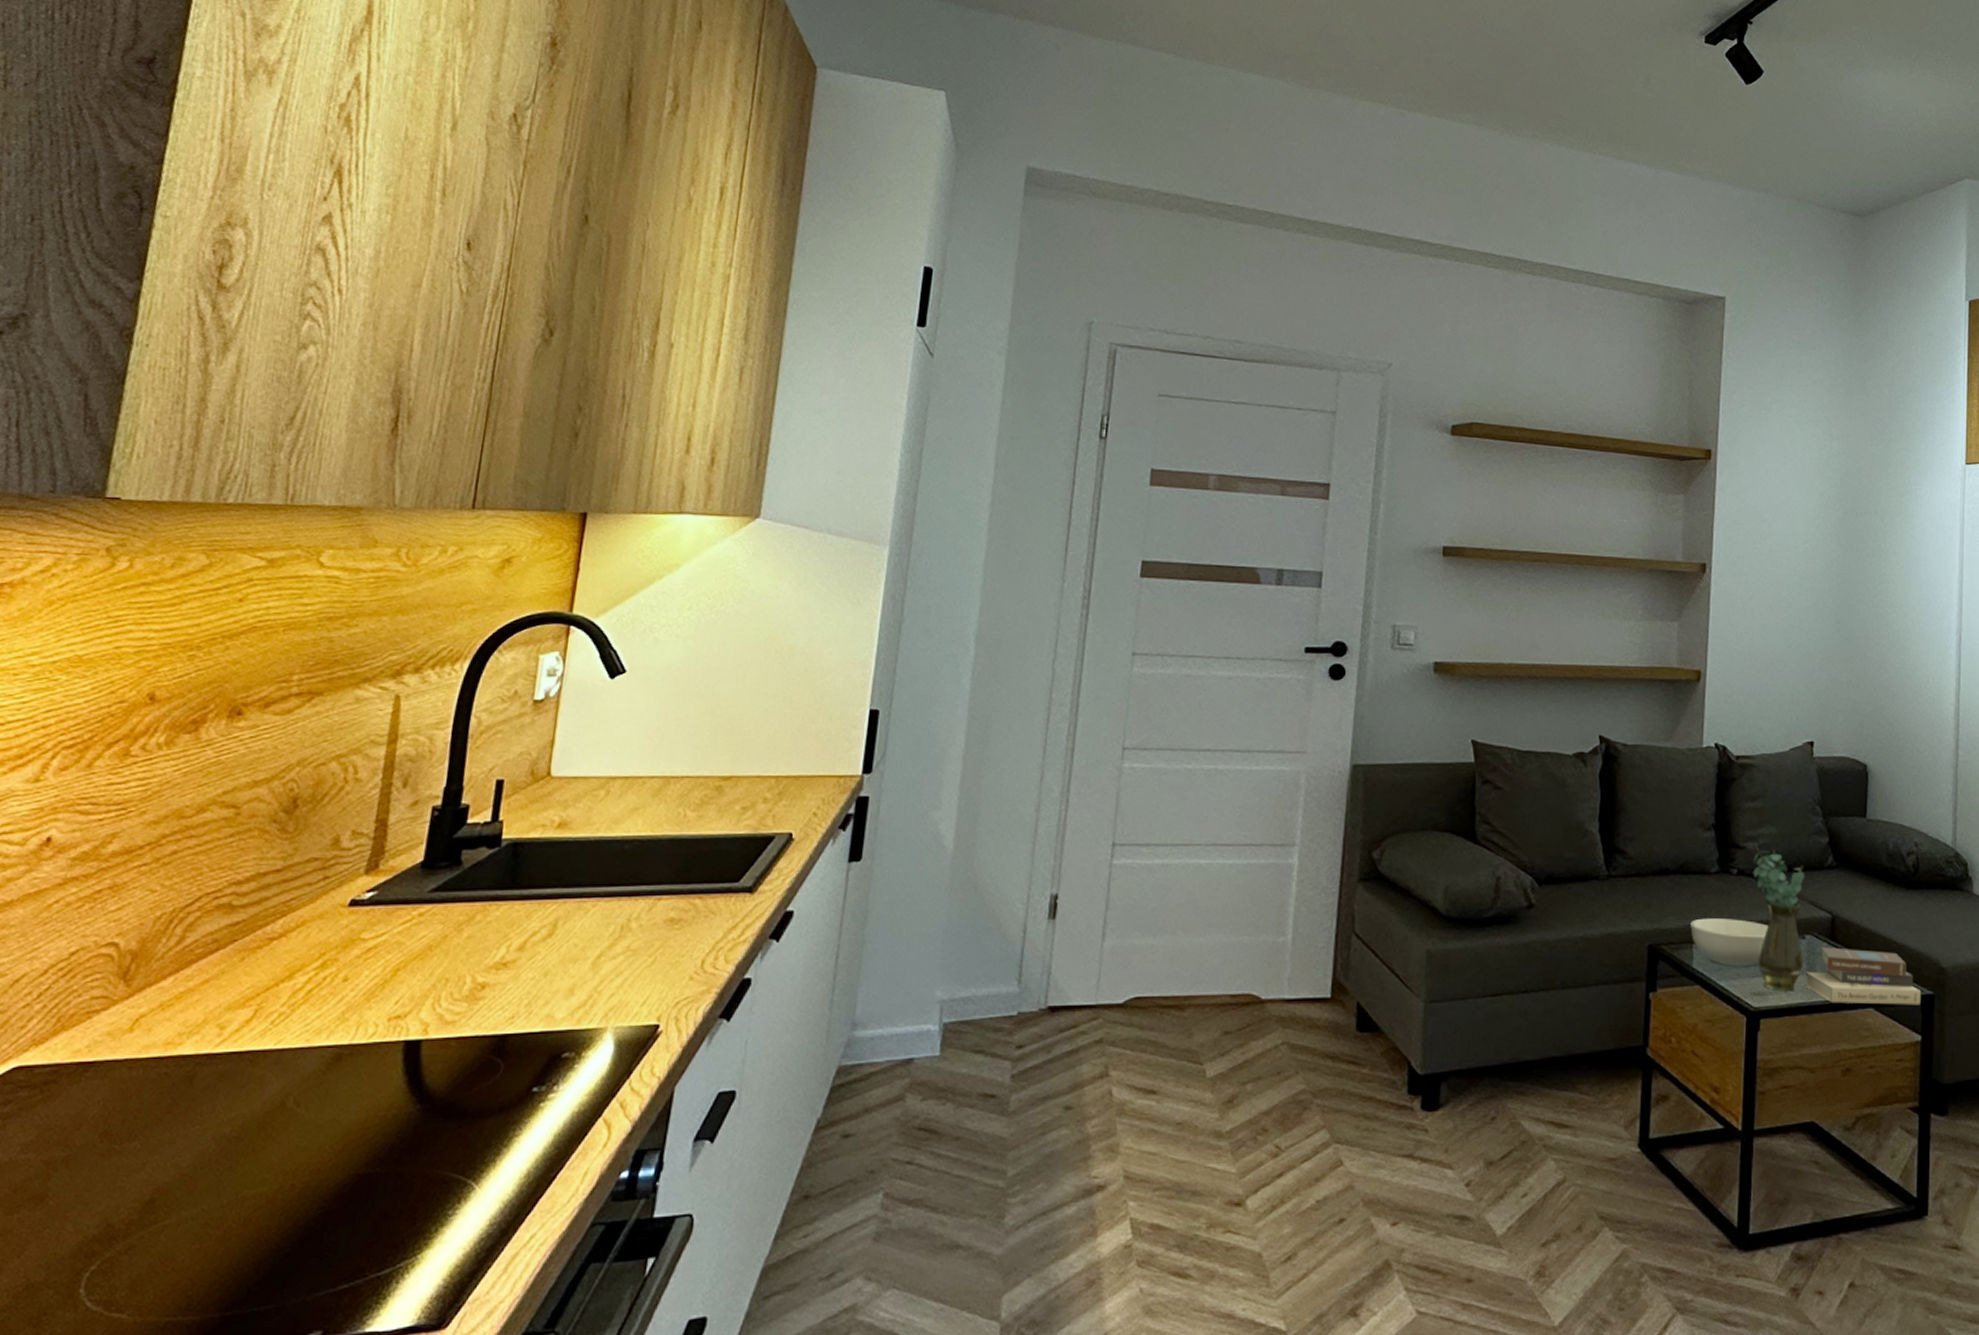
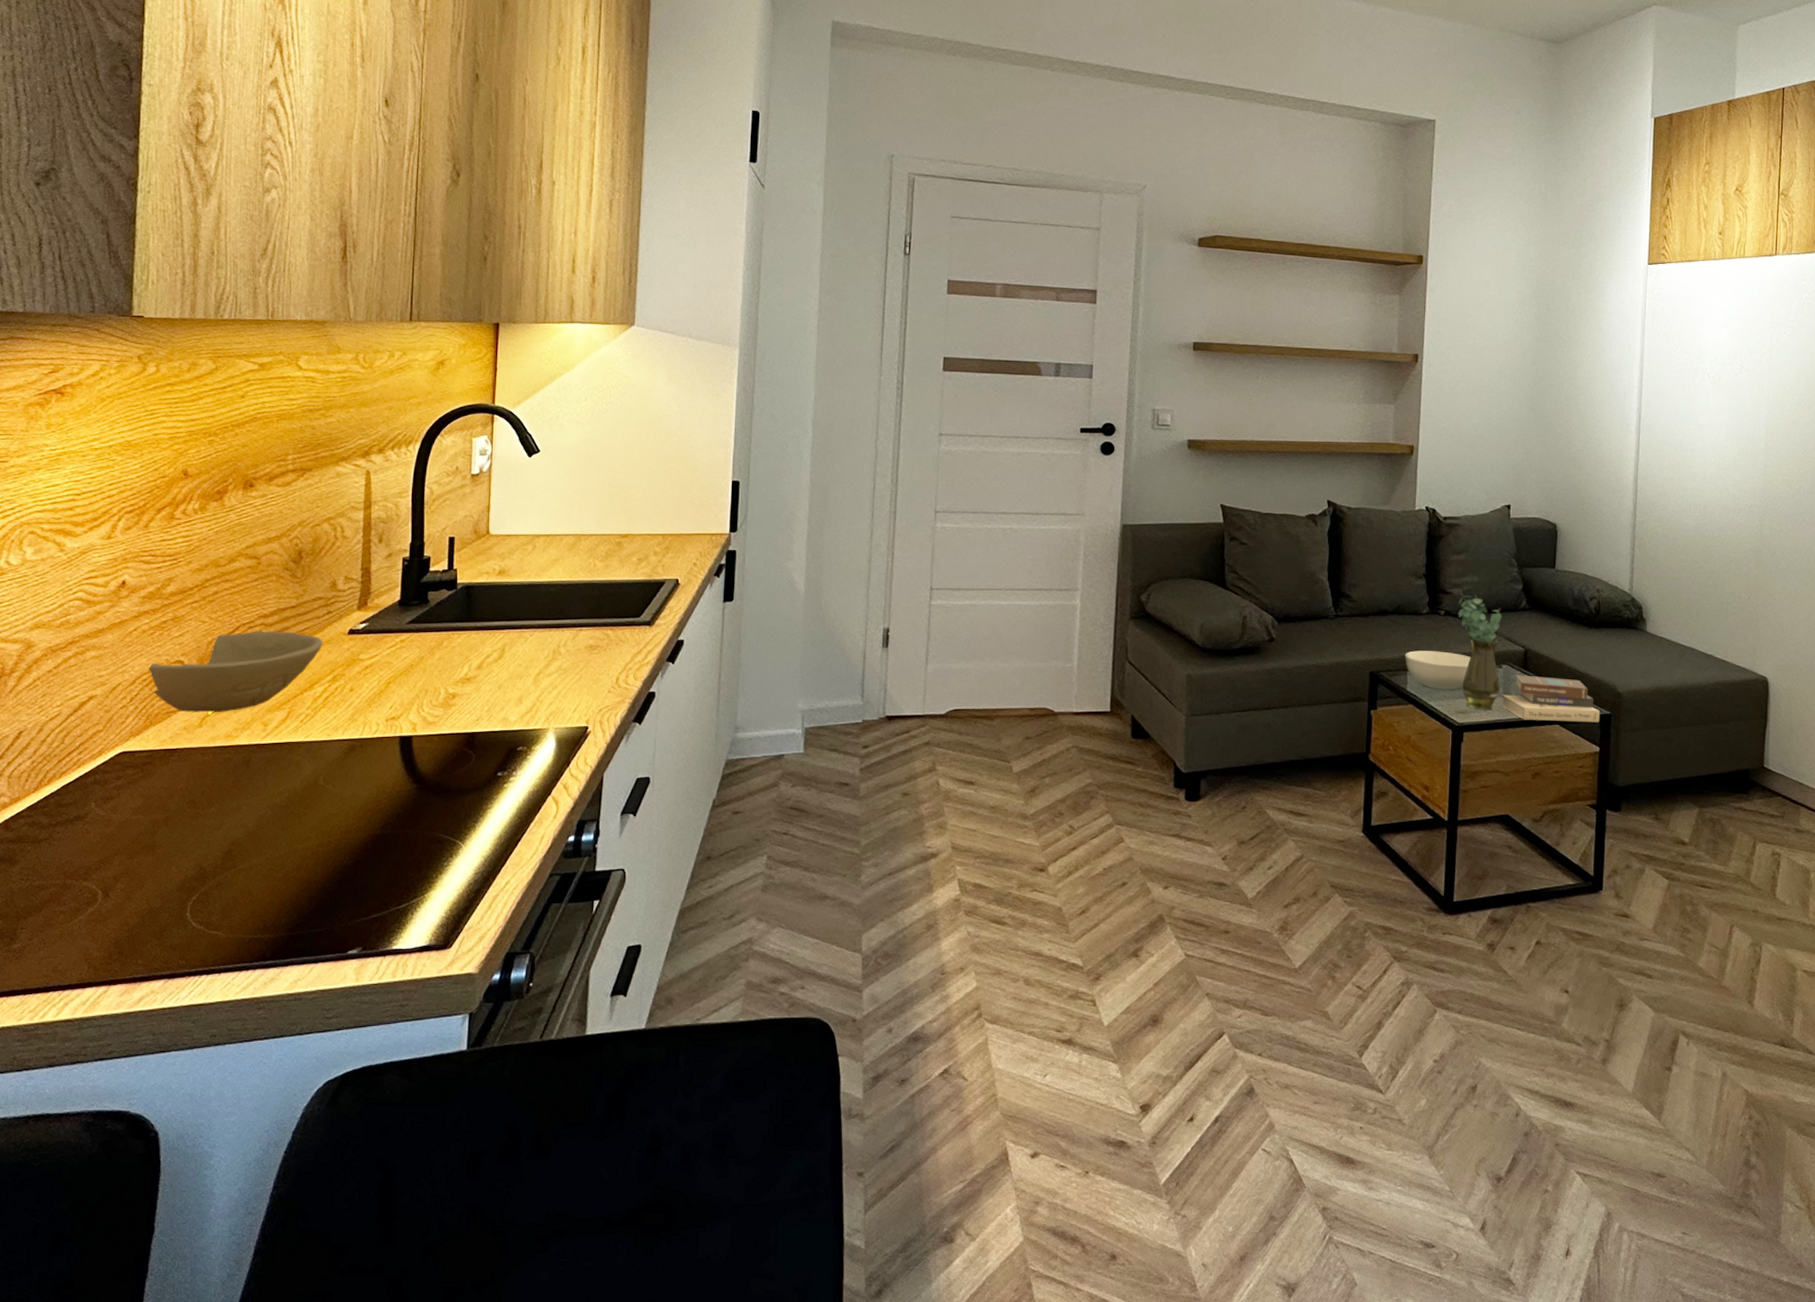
bowl: none [67,902,314,1013] -> present [148,631,323,713]

